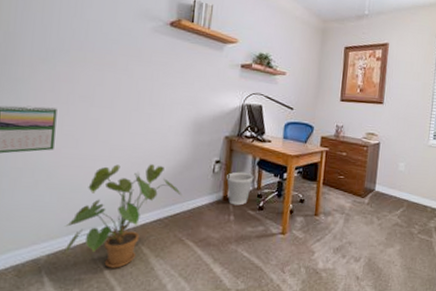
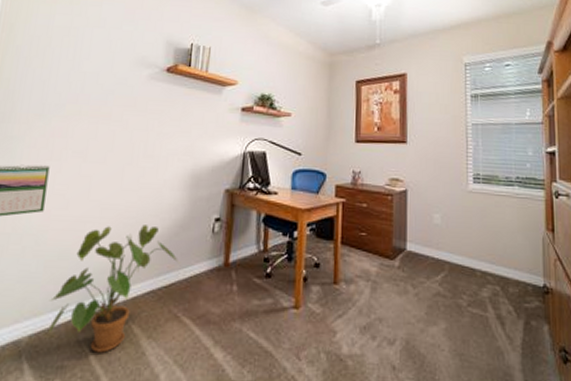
wastebasket: present [227,172,254,206] -> none [228,231,259,272]

